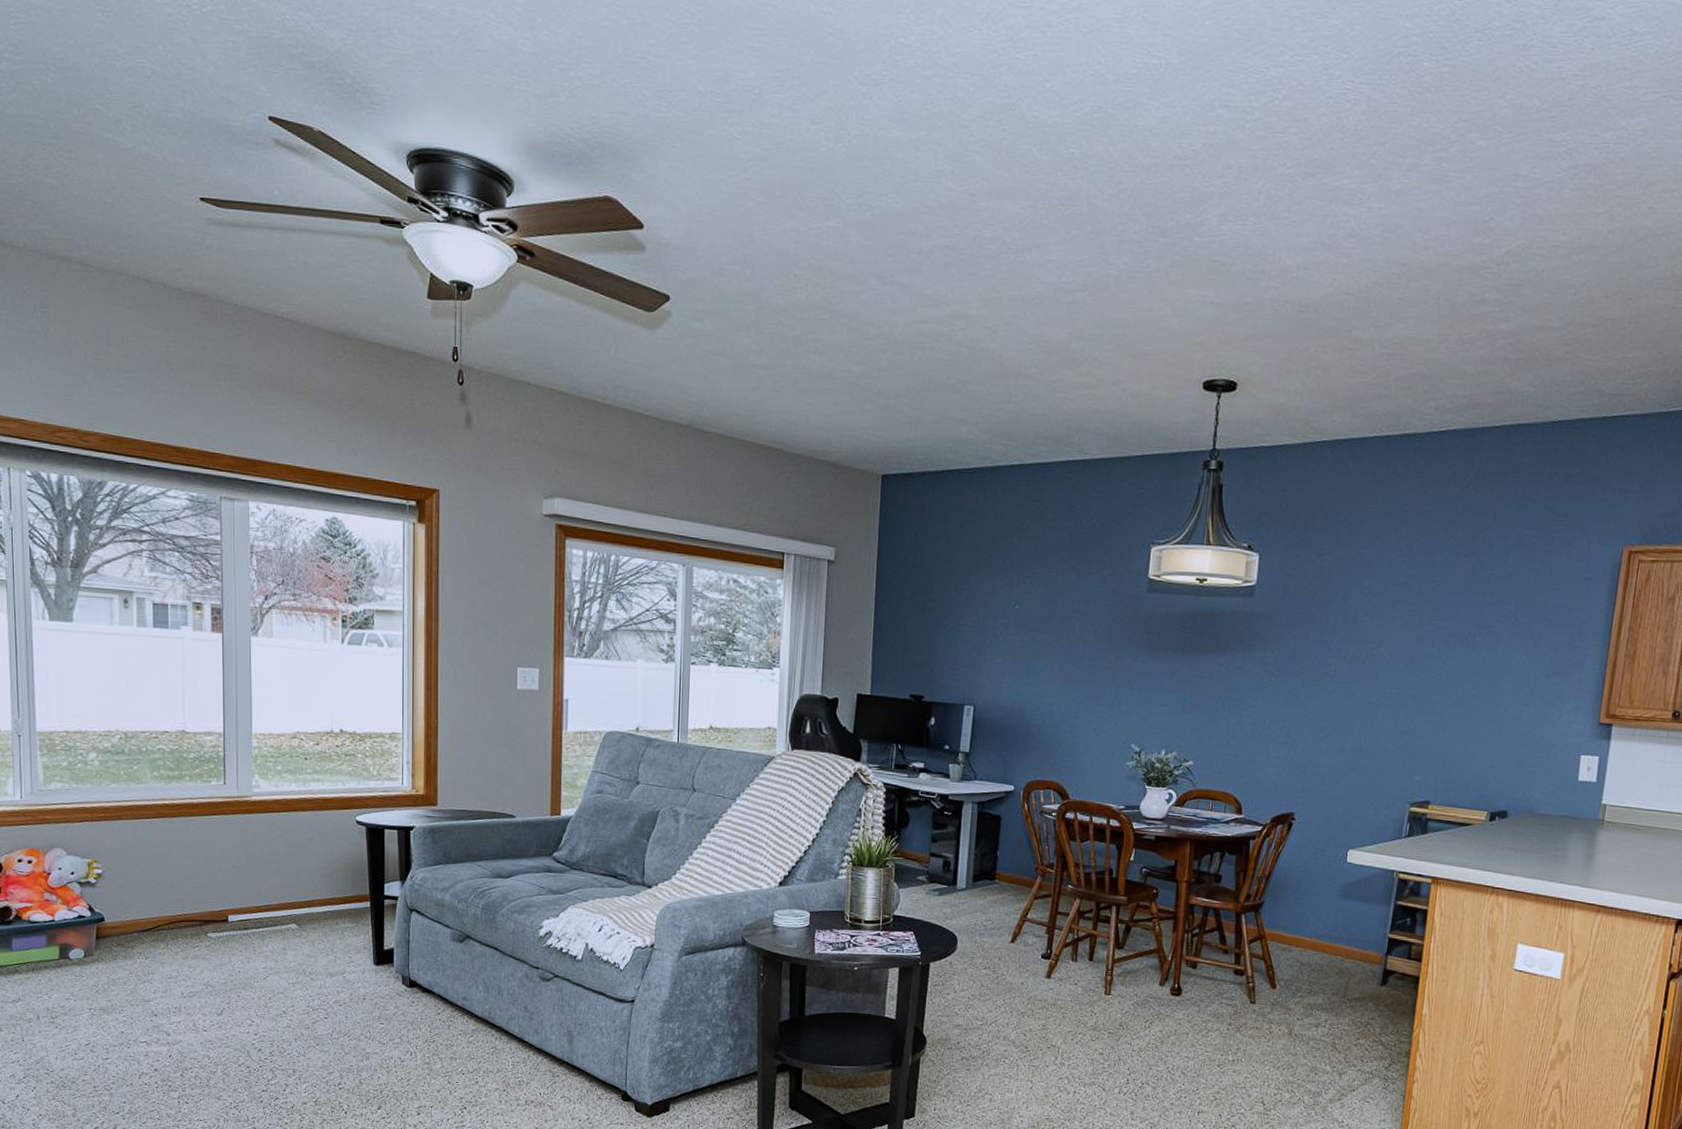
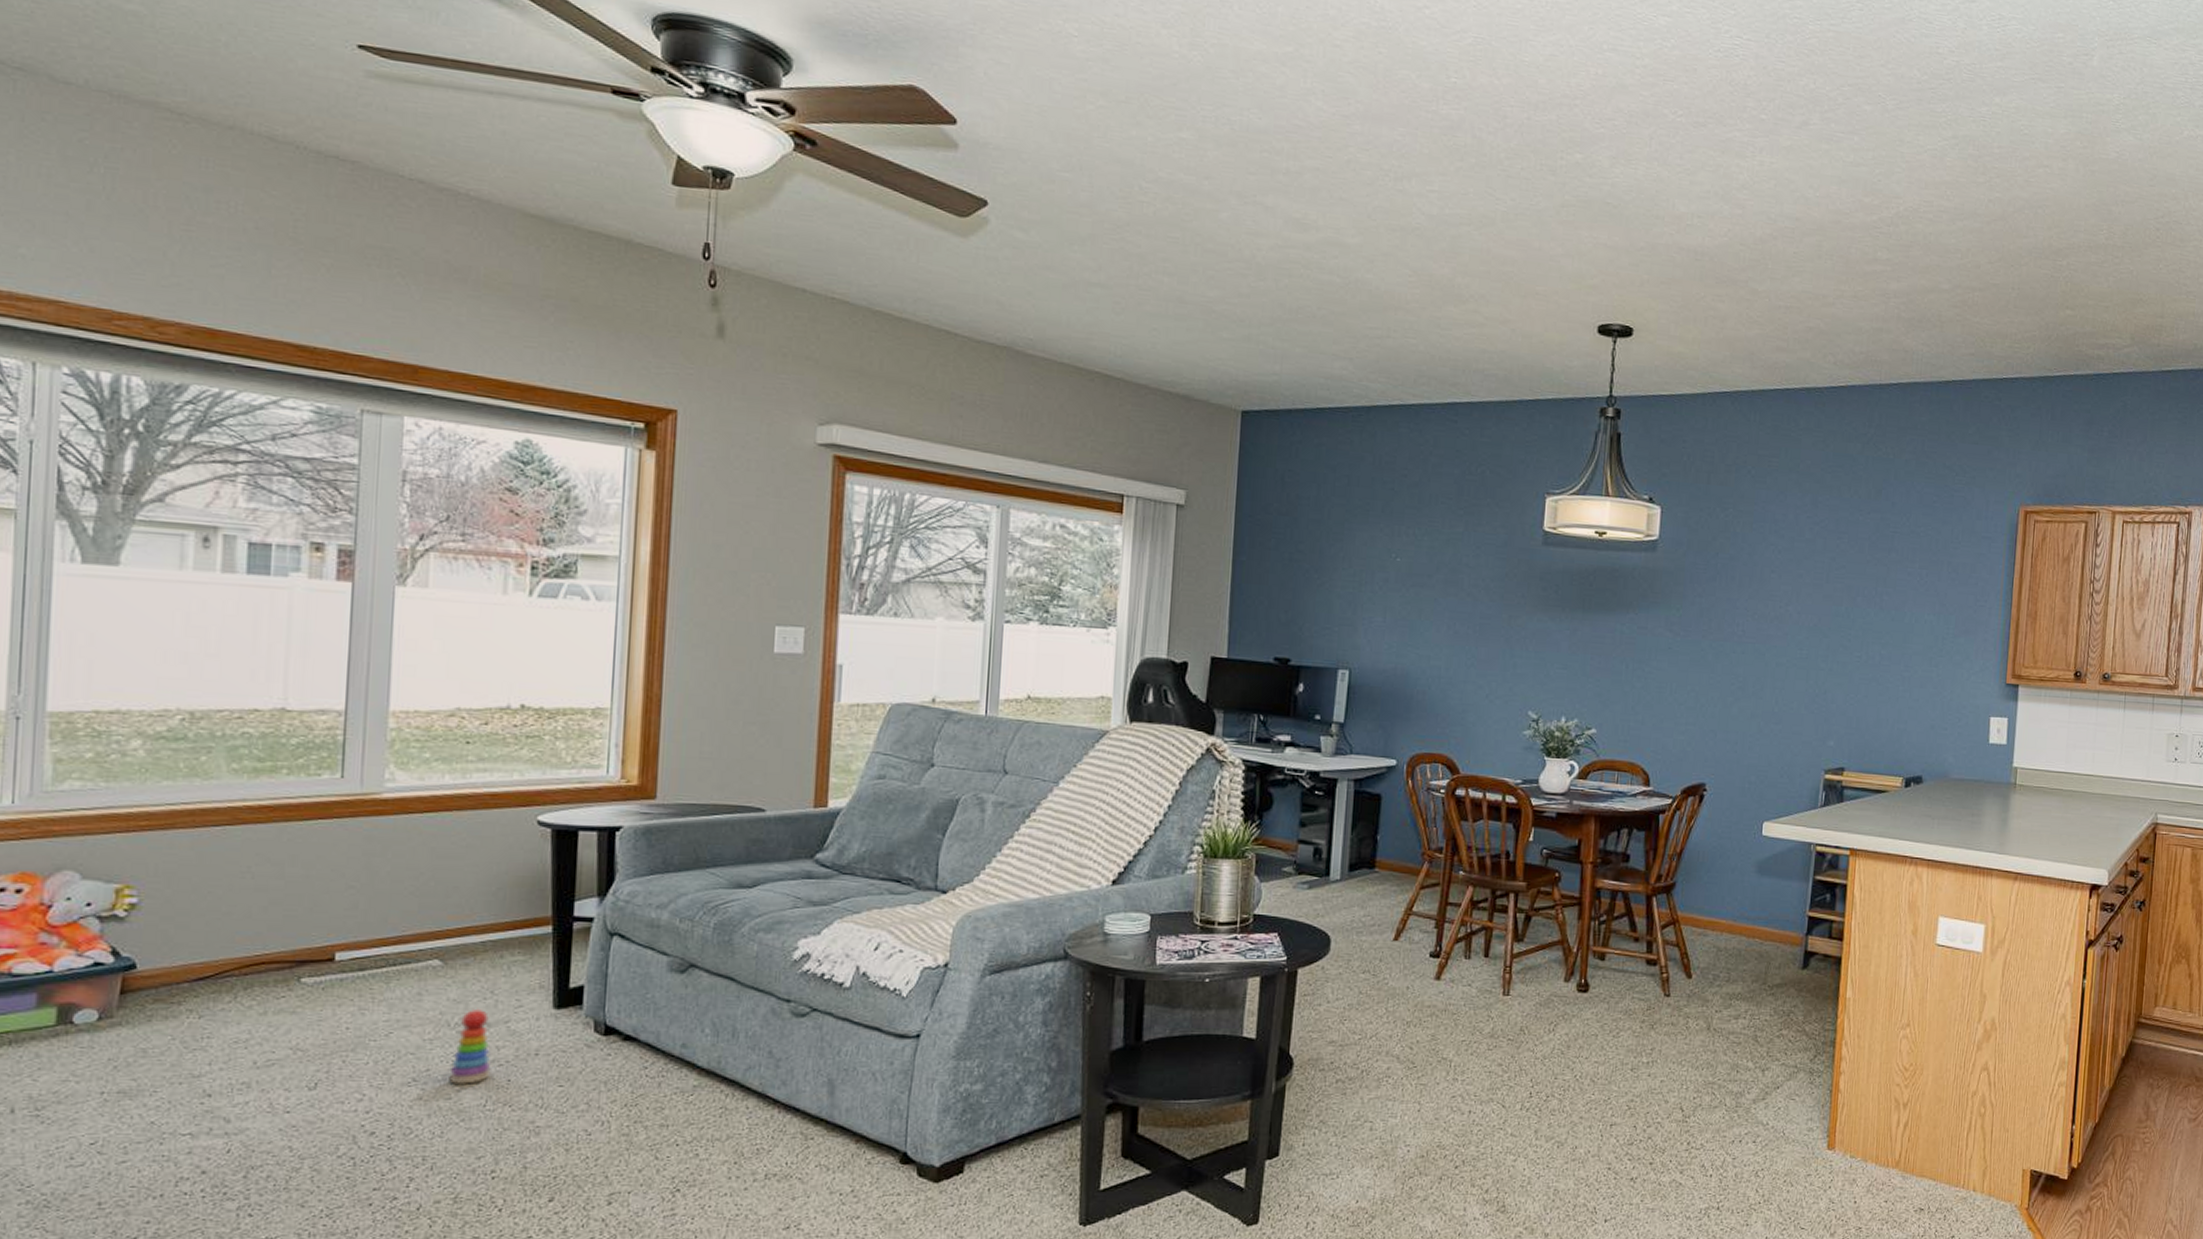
stacking toy: none [307,962,335,1019] -> present [449,1008,491,1086]

